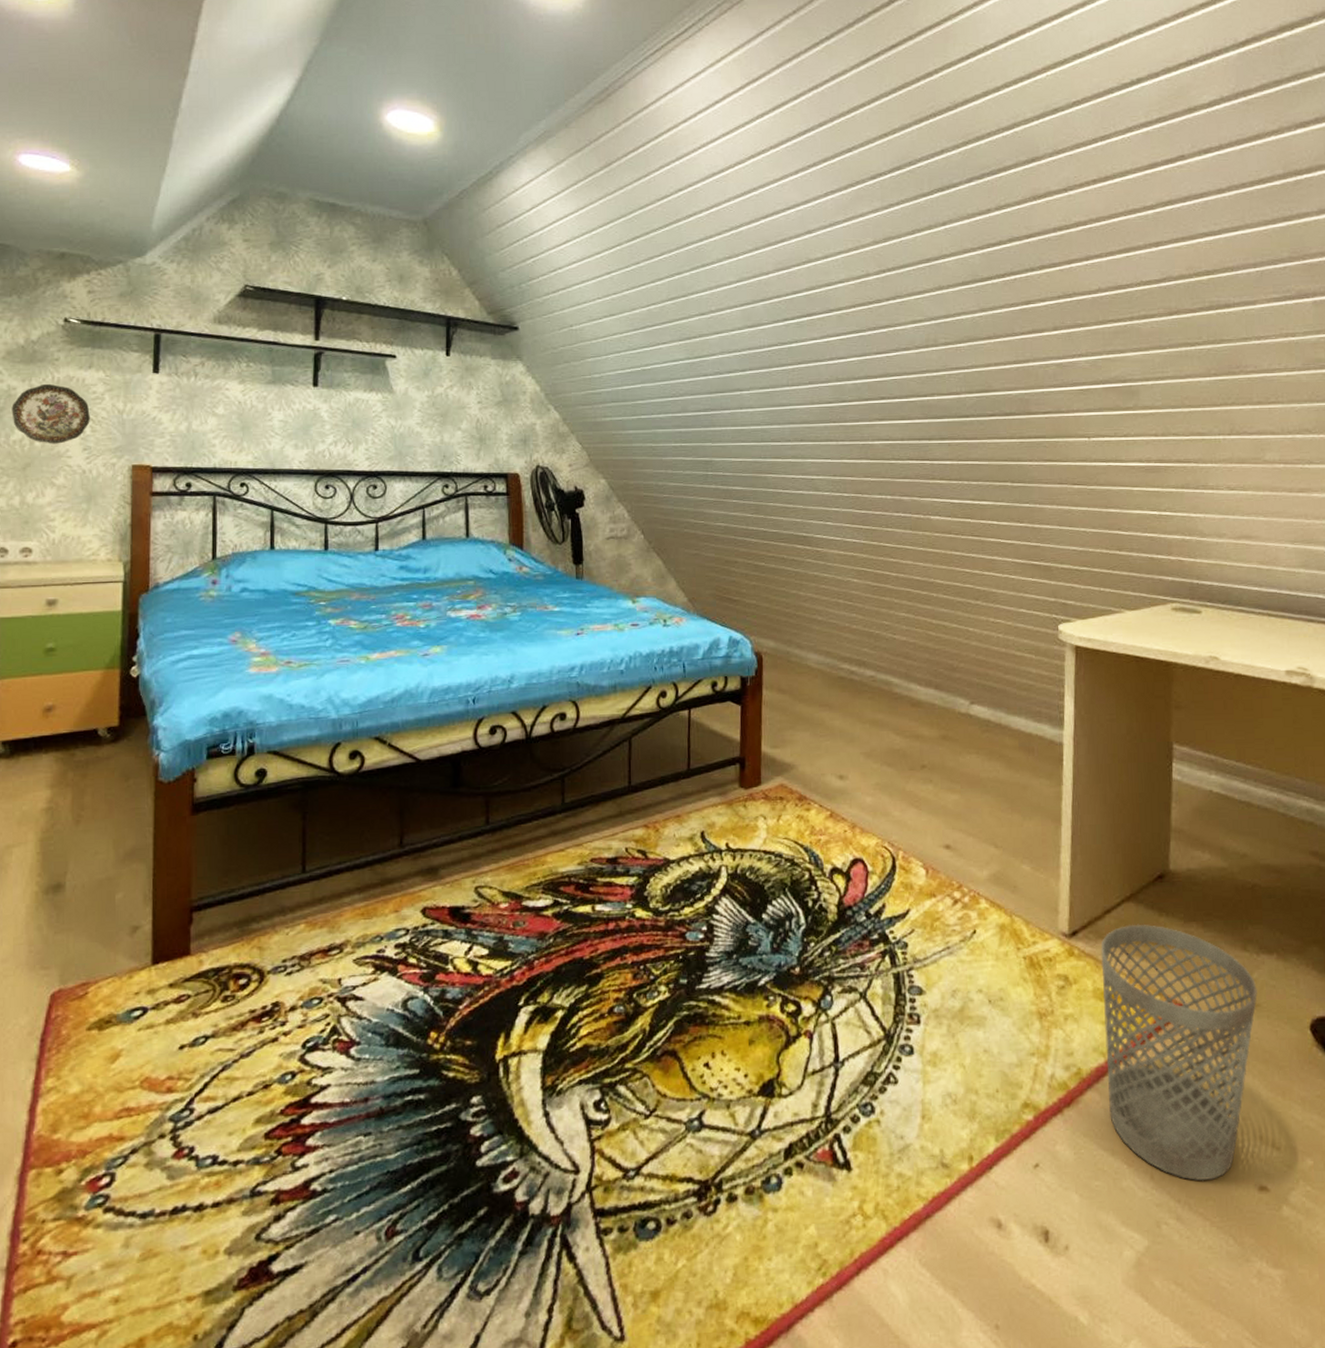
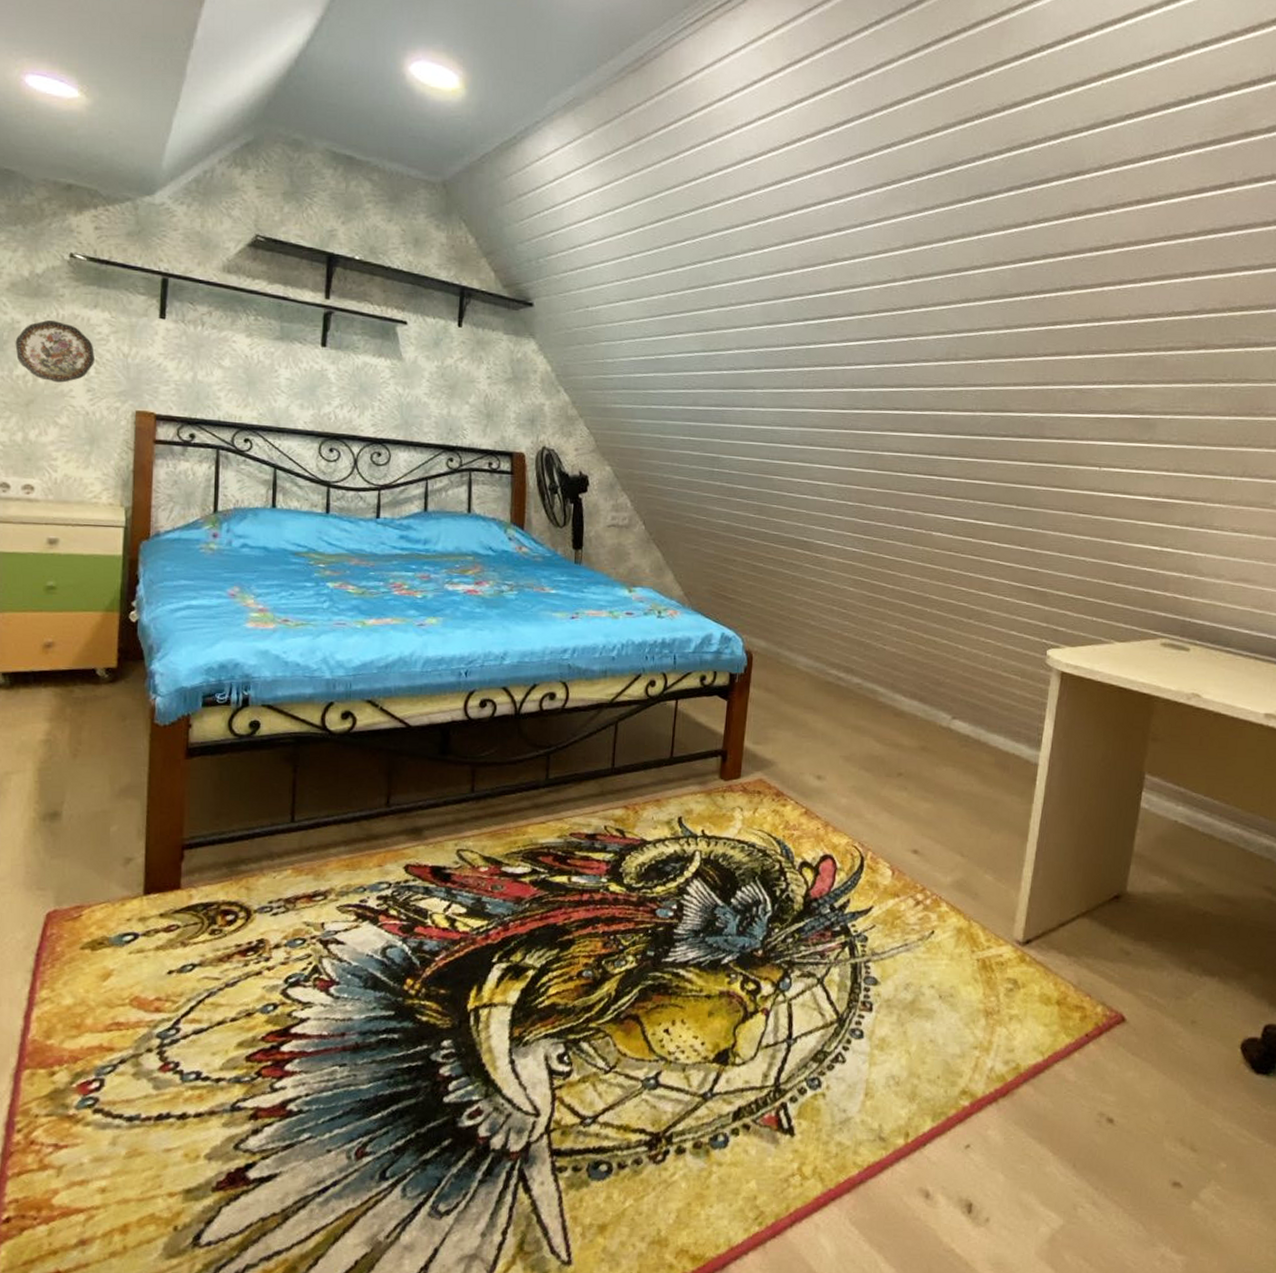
wastebasket: present [1101,924,1257,1181] -> none [1041,938,1196,1173]

